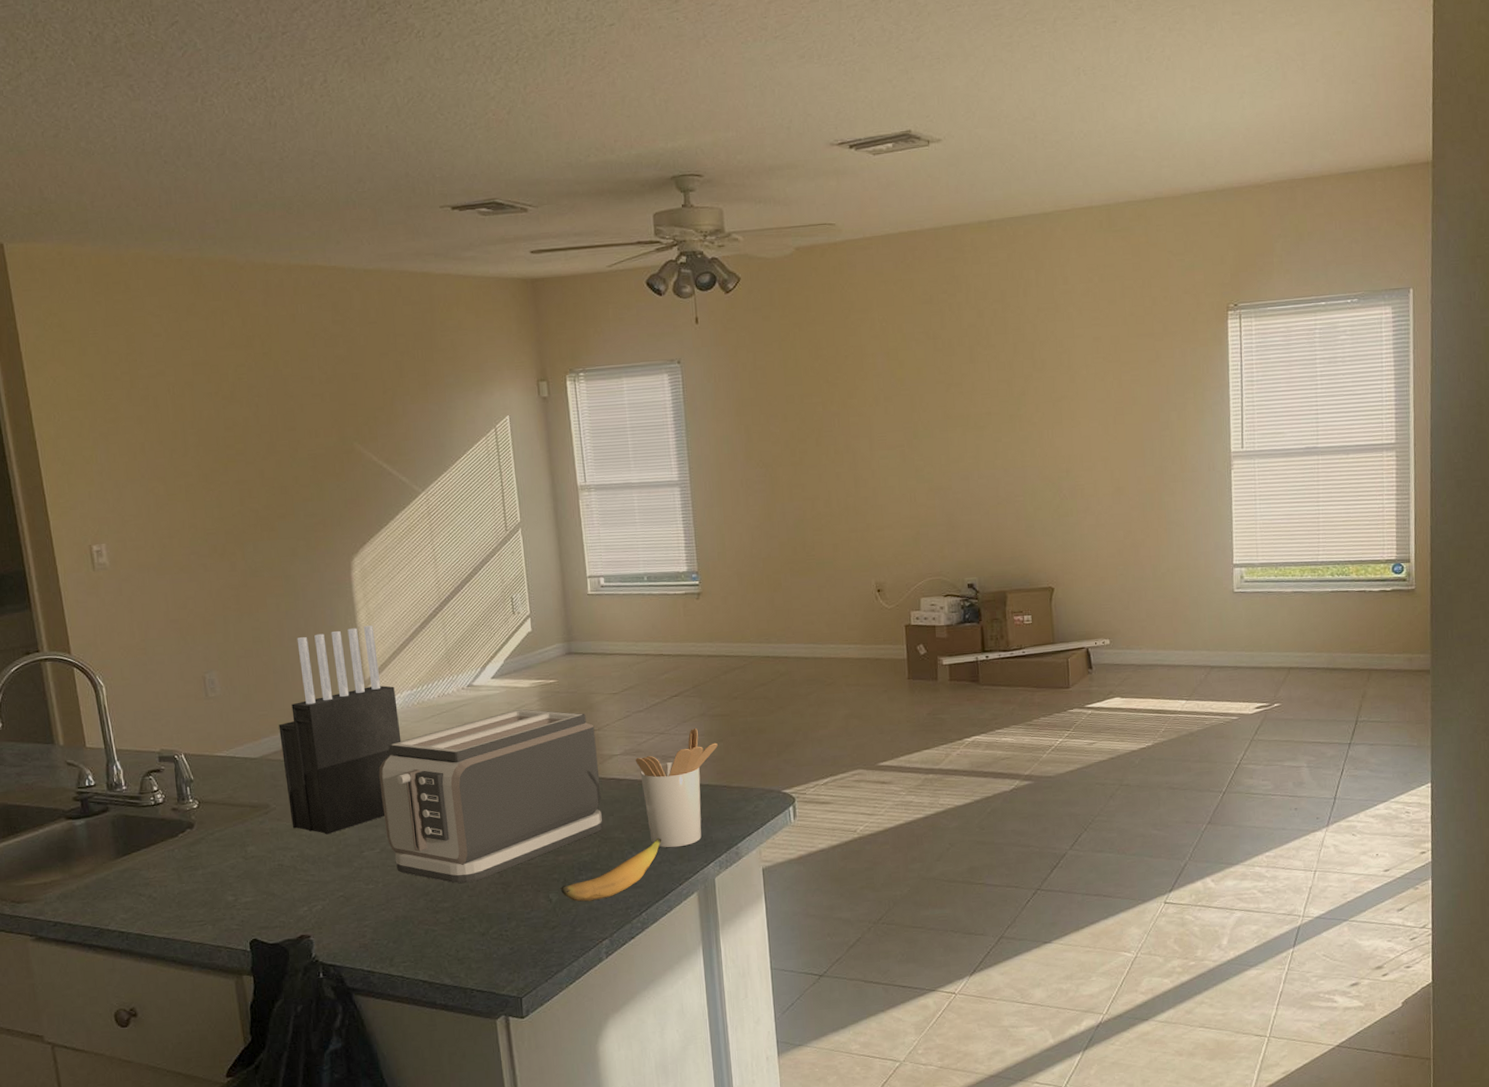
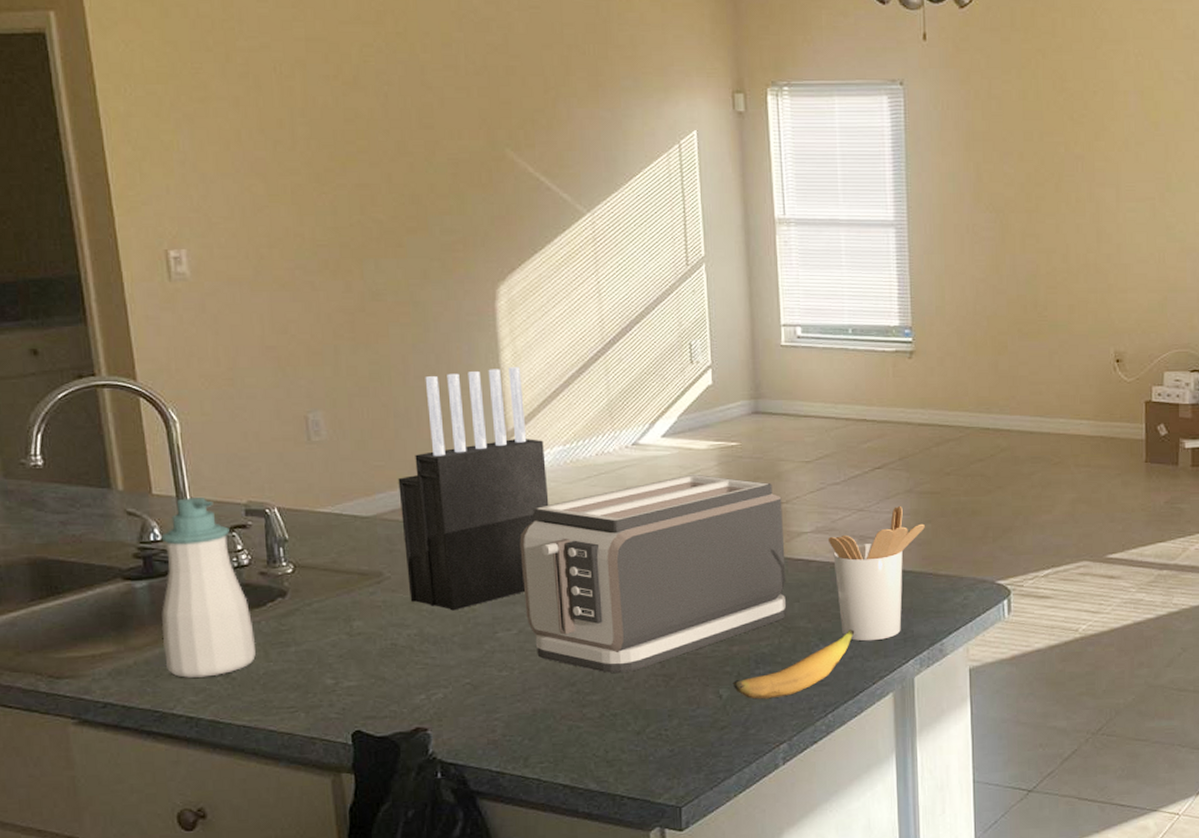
soap bottle: none [94,747,171,899] -> present [161,496,256,678]

